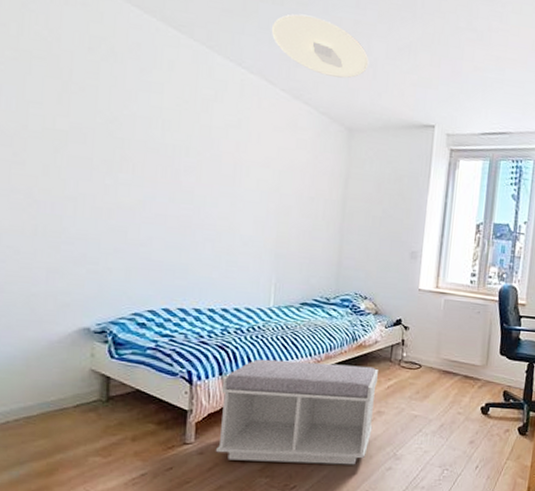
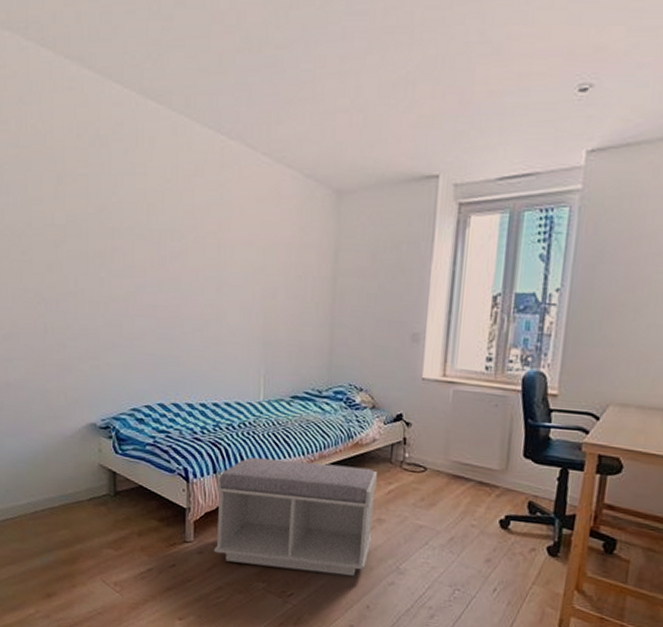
ceiling light: present [271,13,369,79] -> none [249,60,359,130]

